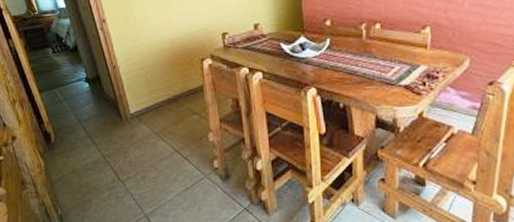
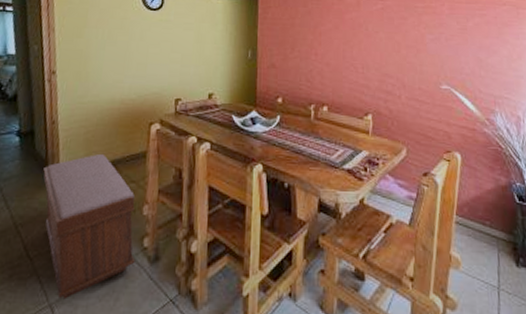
bench: none [115,91,209,211] -> present [43,153,136,300]

